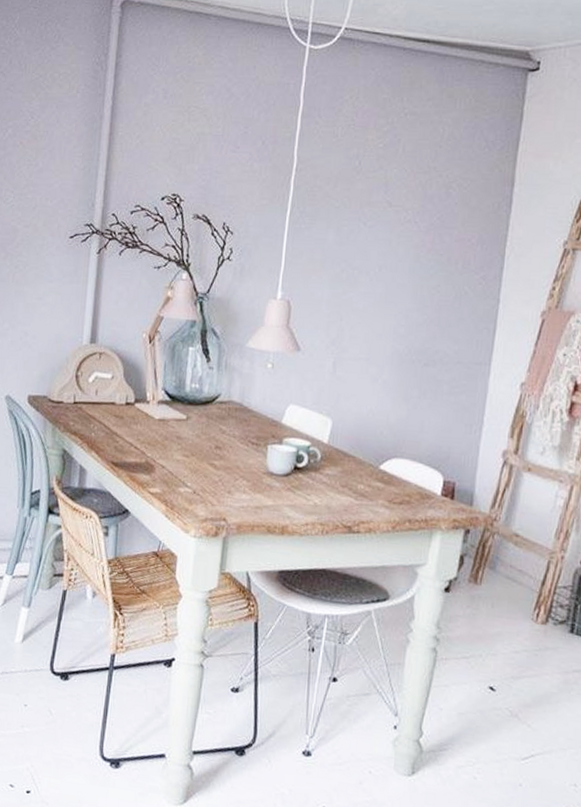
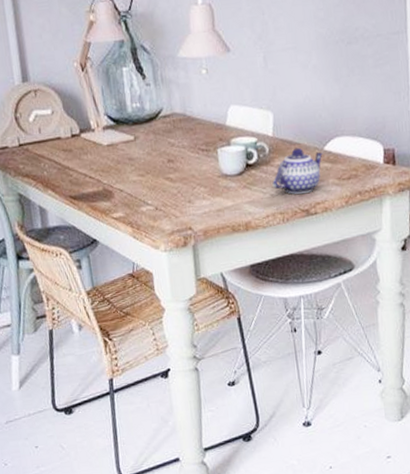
teapot: none [318,460,377,510] -> present [272,147,323,195]

